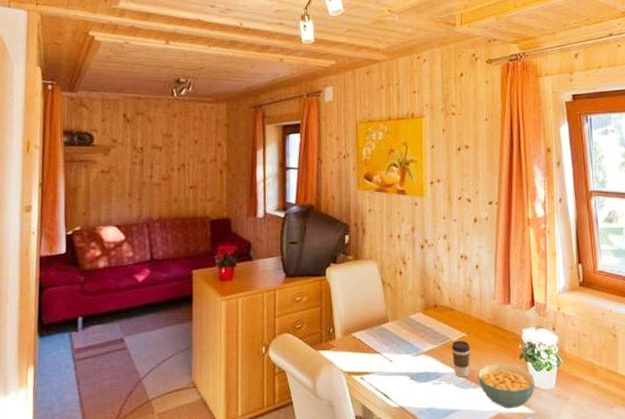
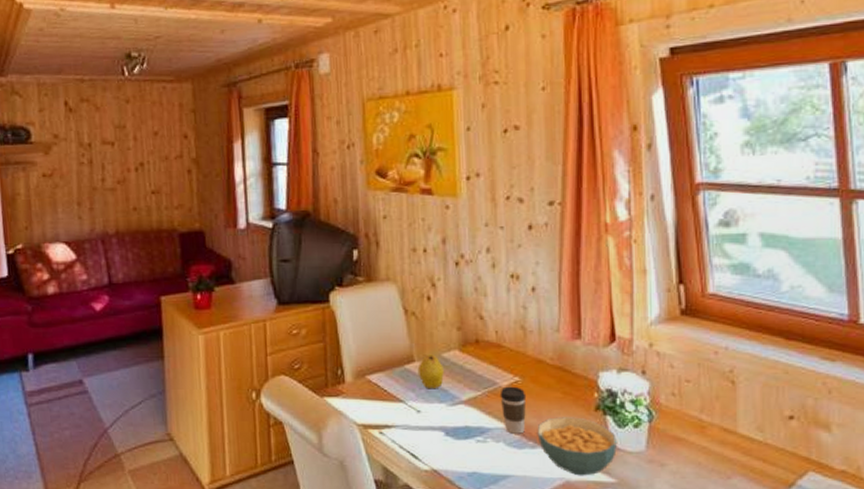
fruit: none [391,316,410,343] -> present [417,354,444,389]

